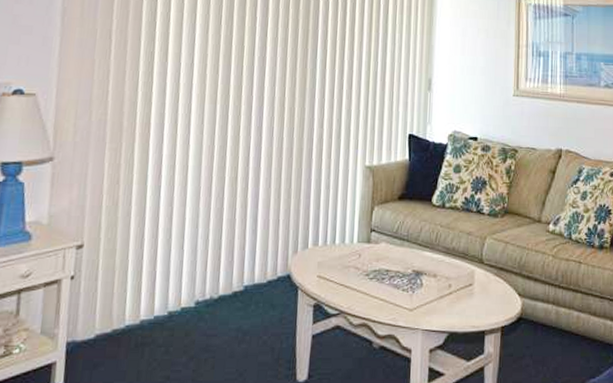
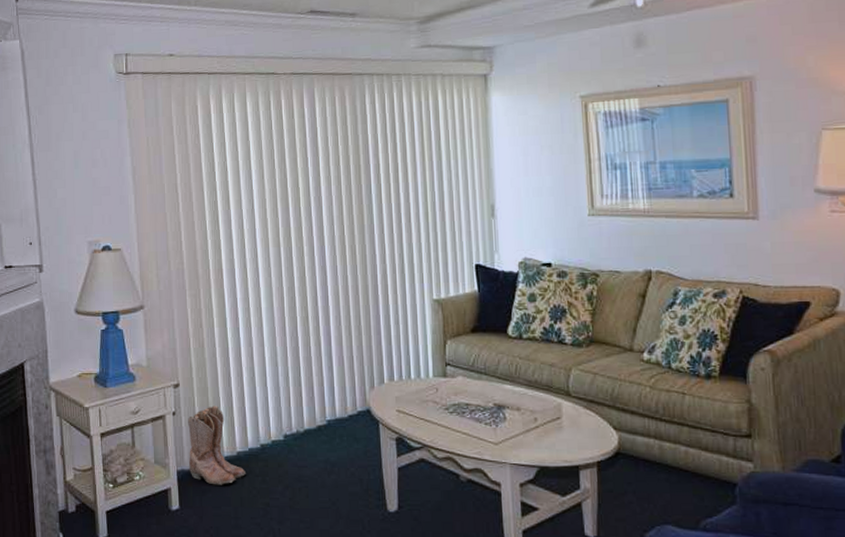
boots: none [81,269,149,358] -> present [188,406,247,485]

